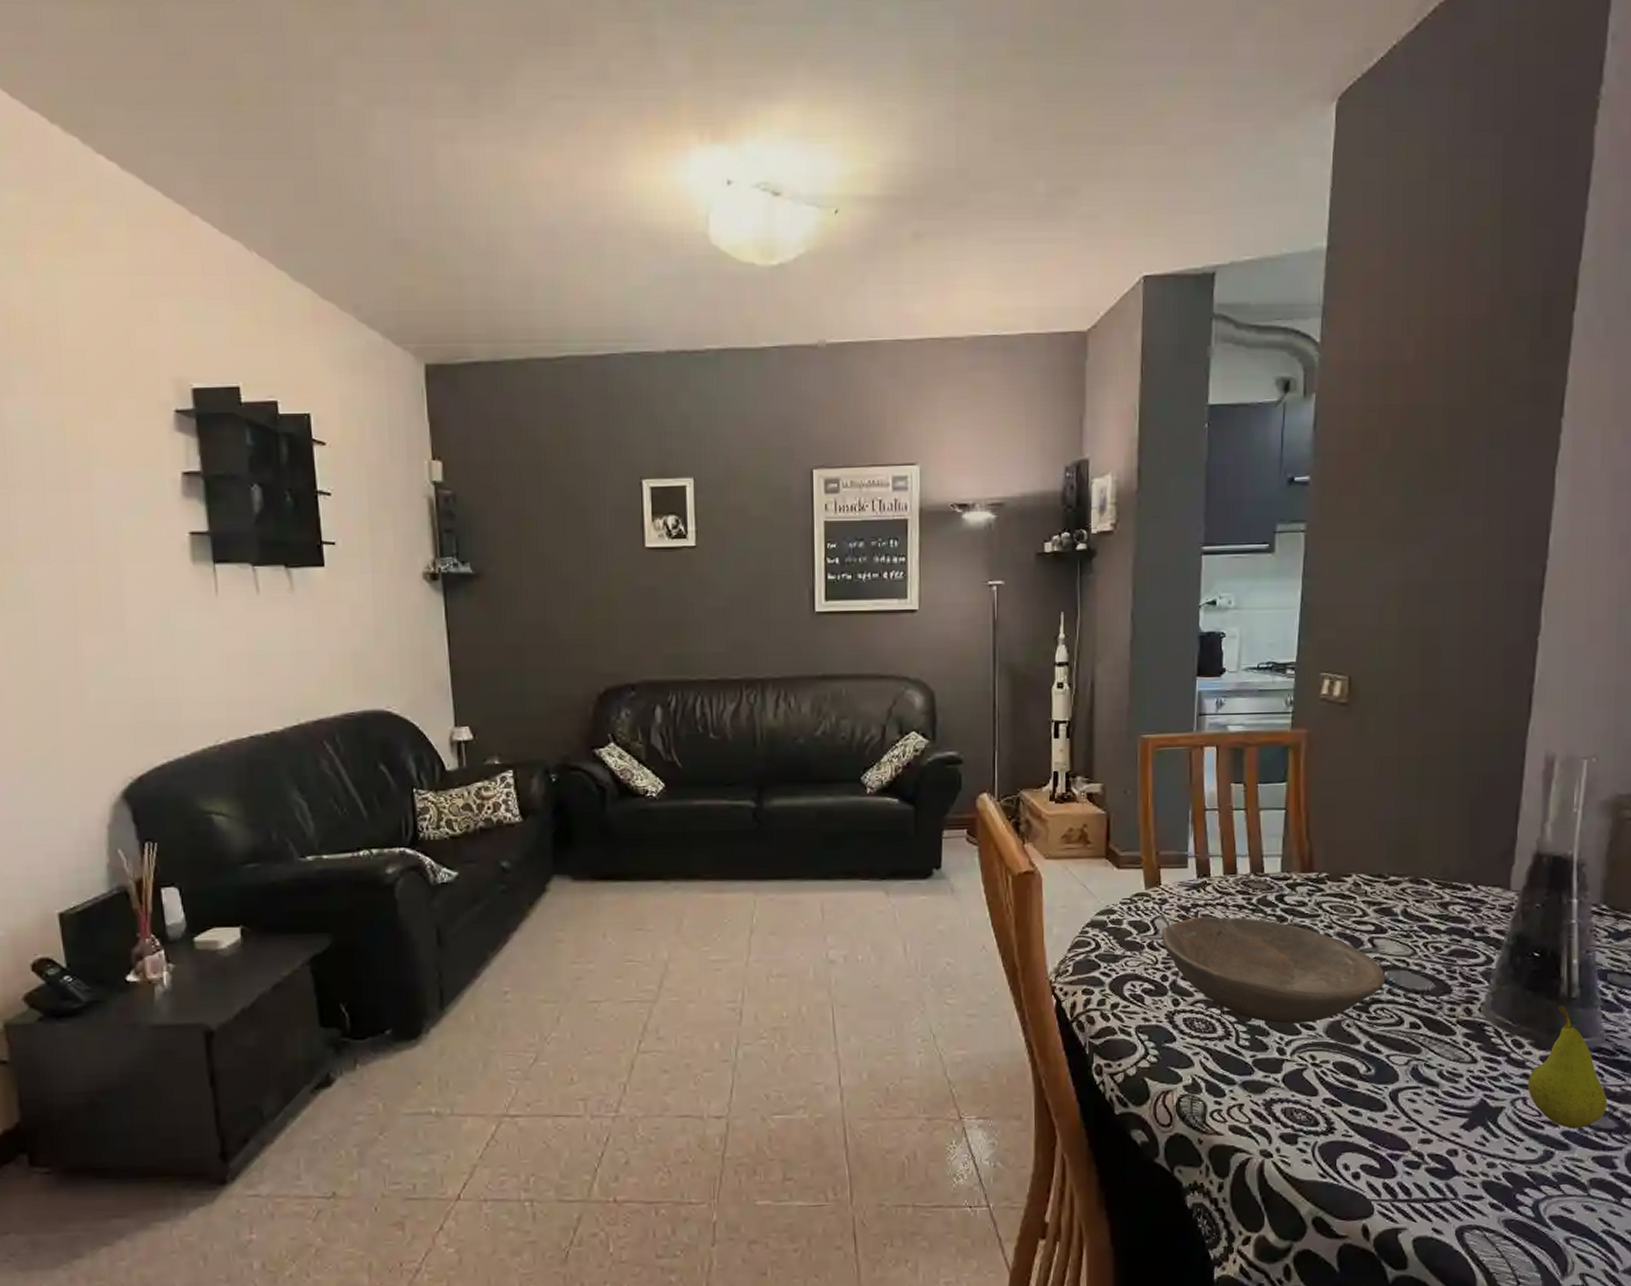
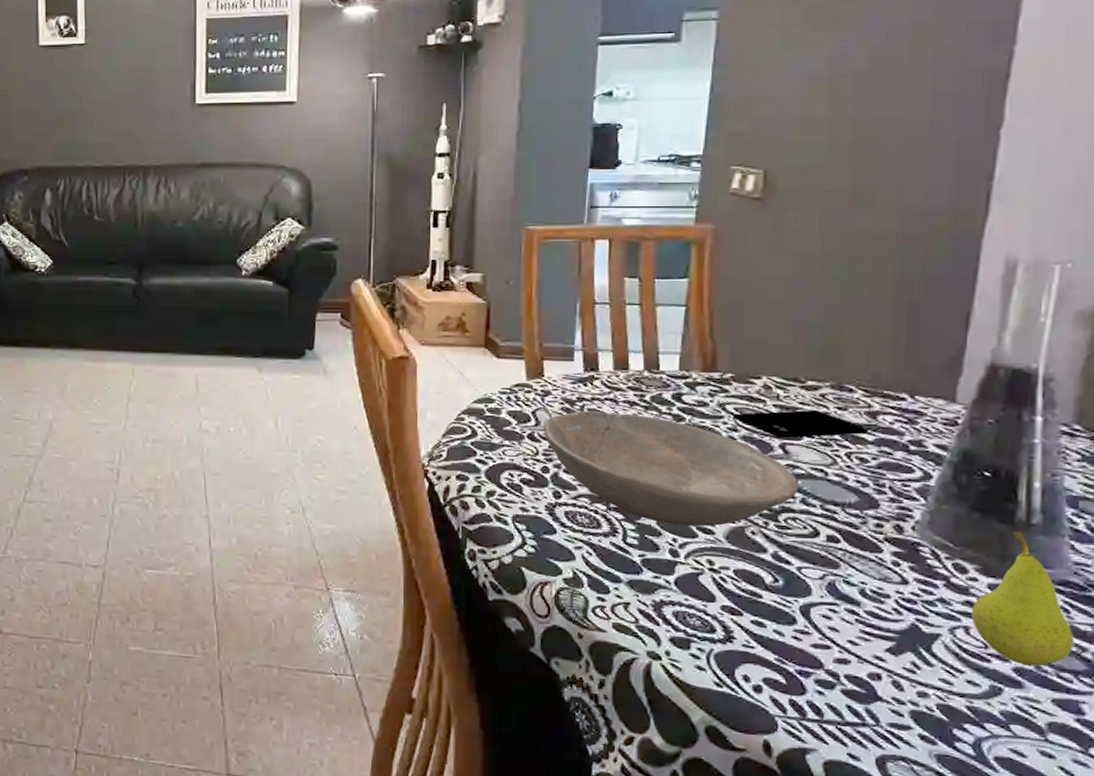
smartphone: none [1327,903,1442,933] -> present [732,409,869,439]

